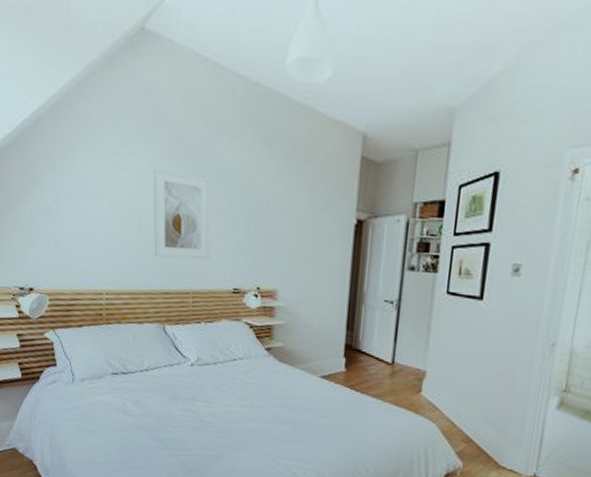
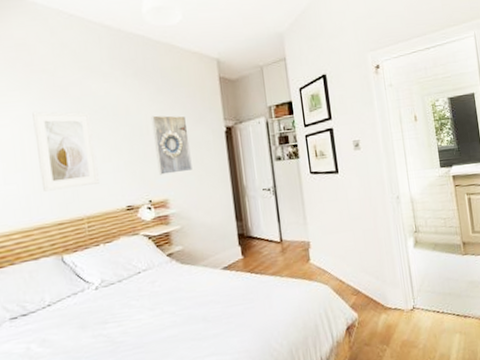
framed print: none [272,192,314,264] -> present [151,115,192,175]

